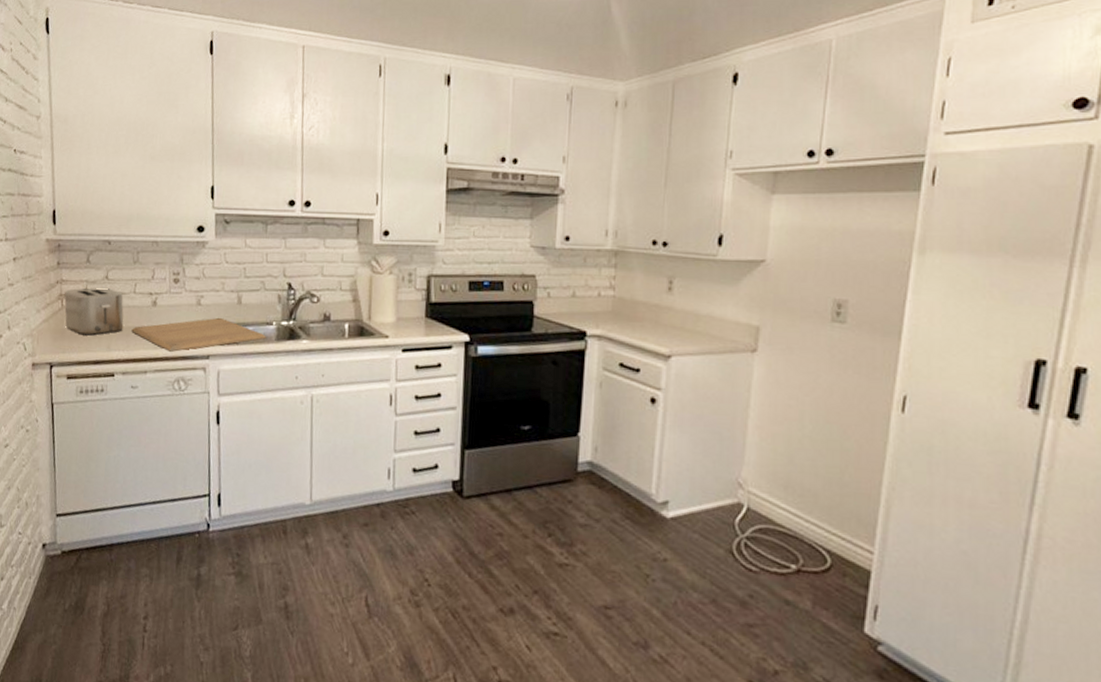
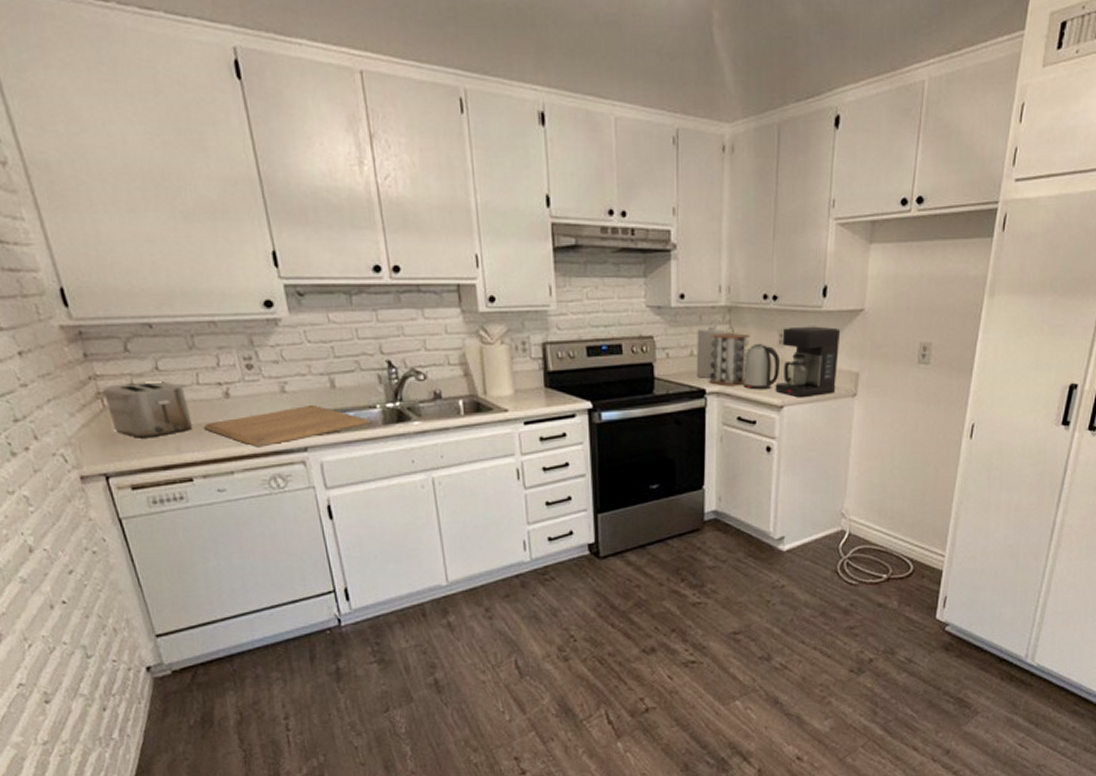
paper towel holder: none [577,269,611,320] -> present [696,326,726,378]
spice rack: none [589,269,637,331] -> present [708,326,751,387]
kettle: none [628,288,668,337] -> present [743,343,779,390]
coffee maker: none [662,274,739,349] -> present [775,326,841,398]

